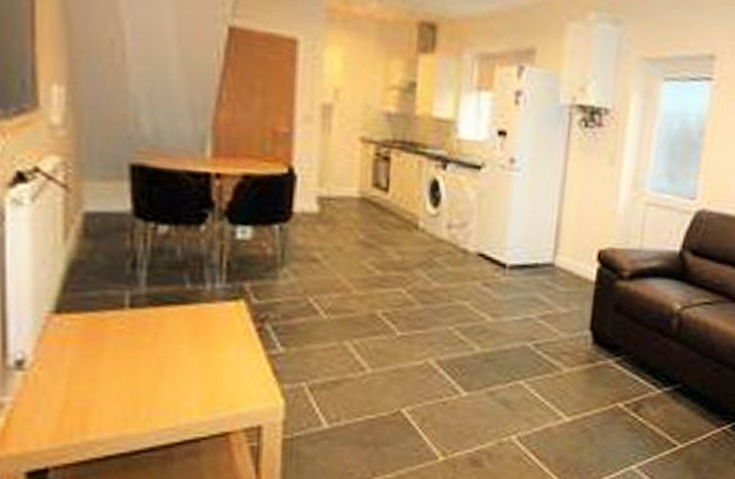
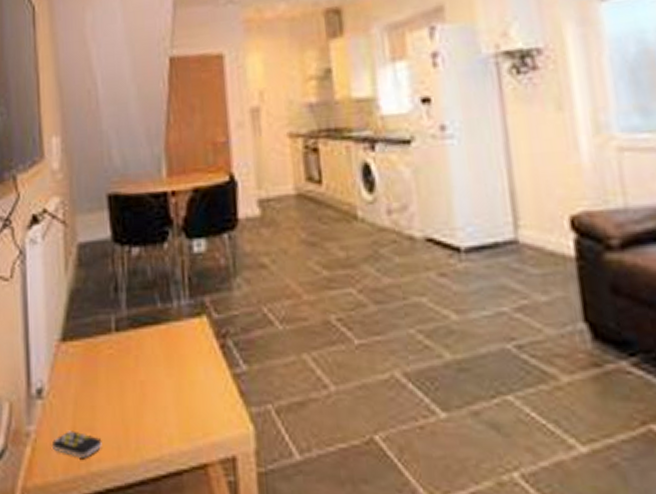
remote control: none [36,402,104,428] -> present [52,430,102,458]

